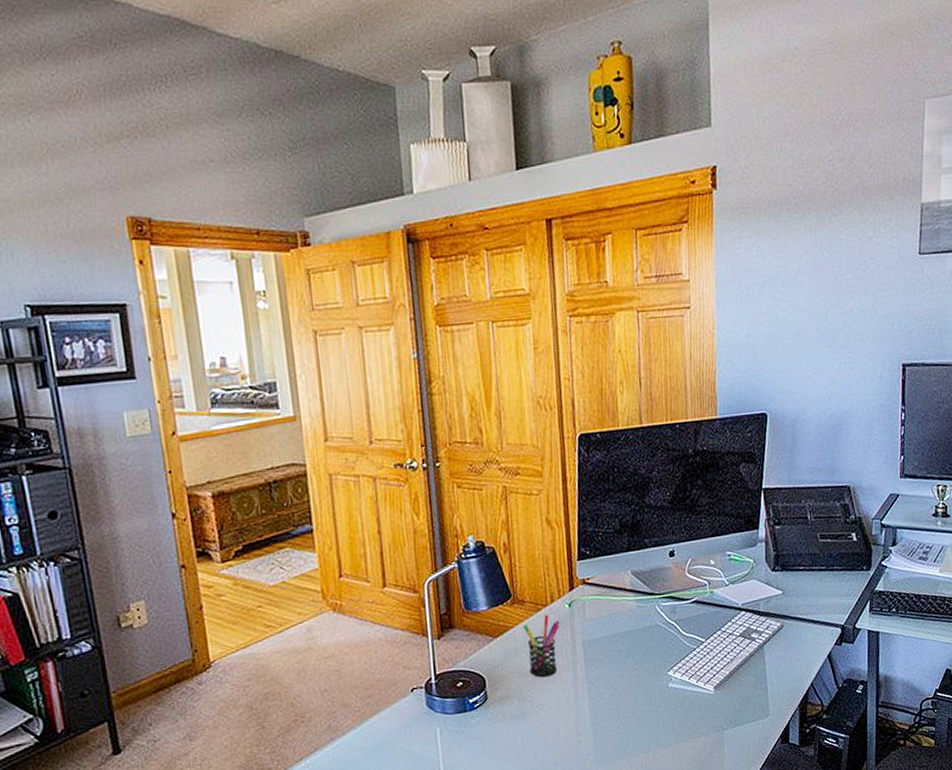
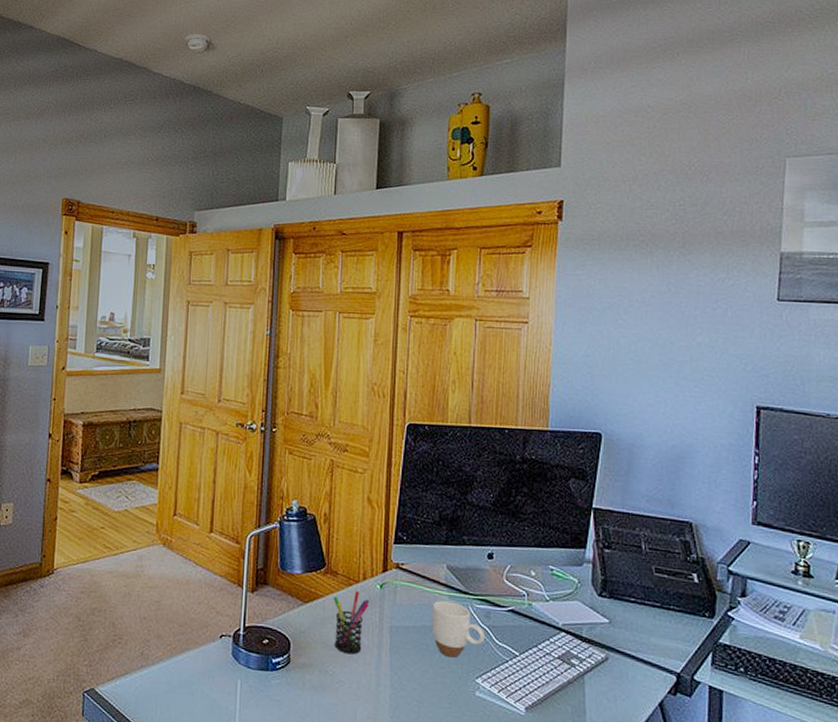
mug: none [621,605,673,658] -> present [431,601,485,658]

